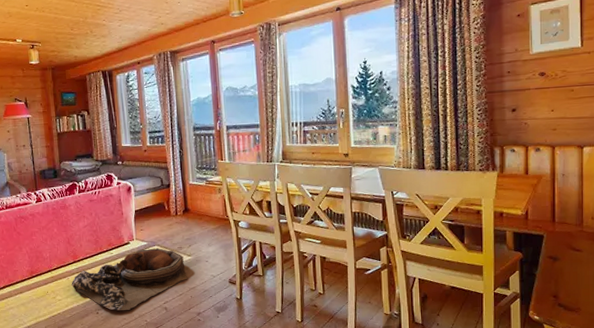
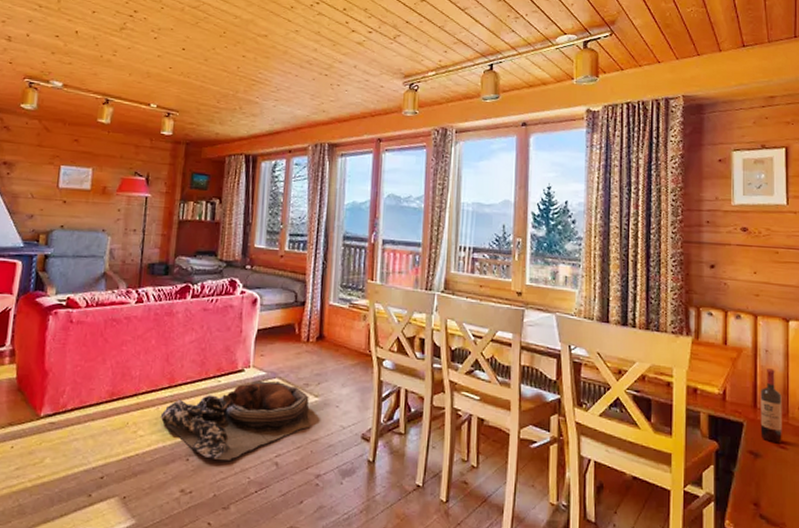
wine bottle: none [558,189,577,248] -> present [760,368,782,444]

